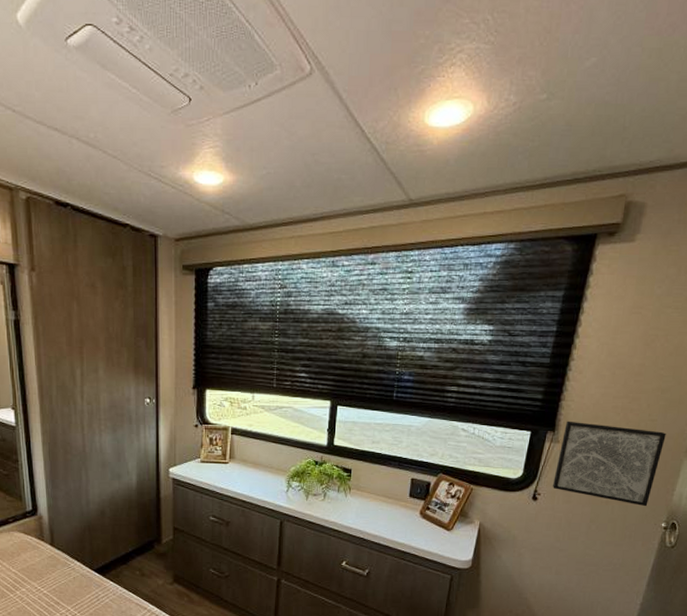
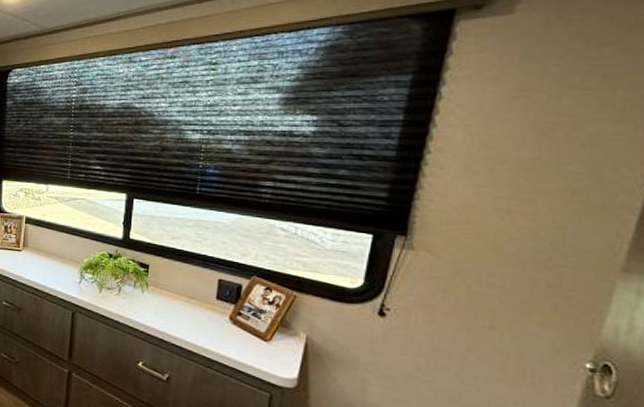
wall art: present [553,421,666,507] -> none [407,224,583,339]

